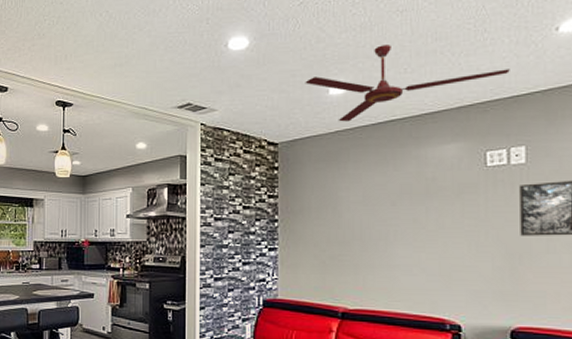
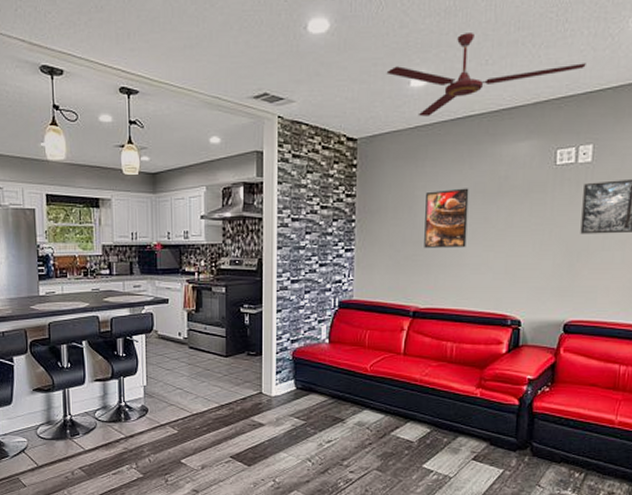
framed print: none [350,189,395,248] -> present [424,188,469,248]

